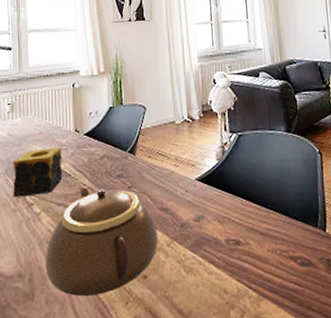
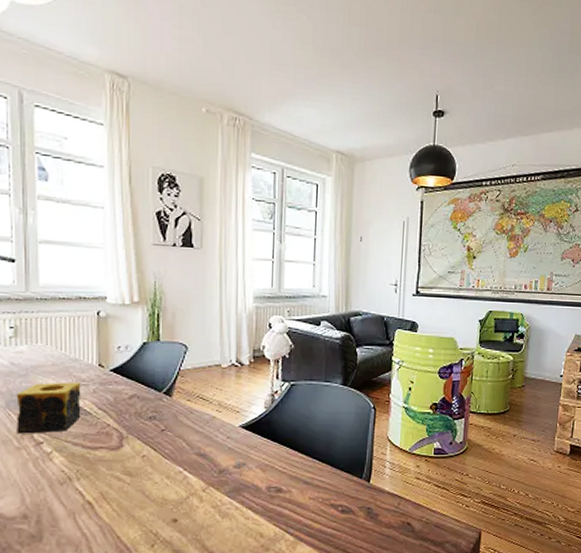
teapot: present [45,185,158,296] -> none [57,425,193,538]

